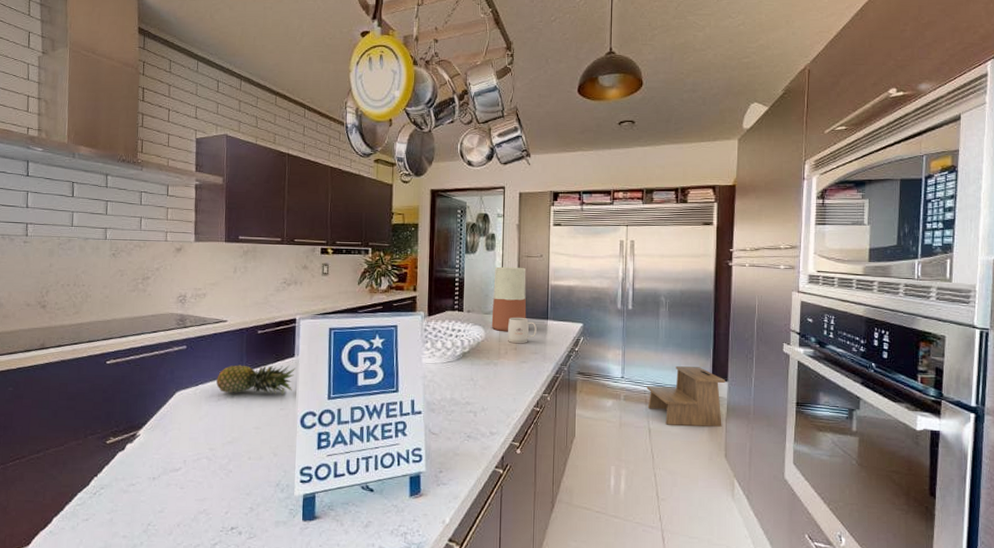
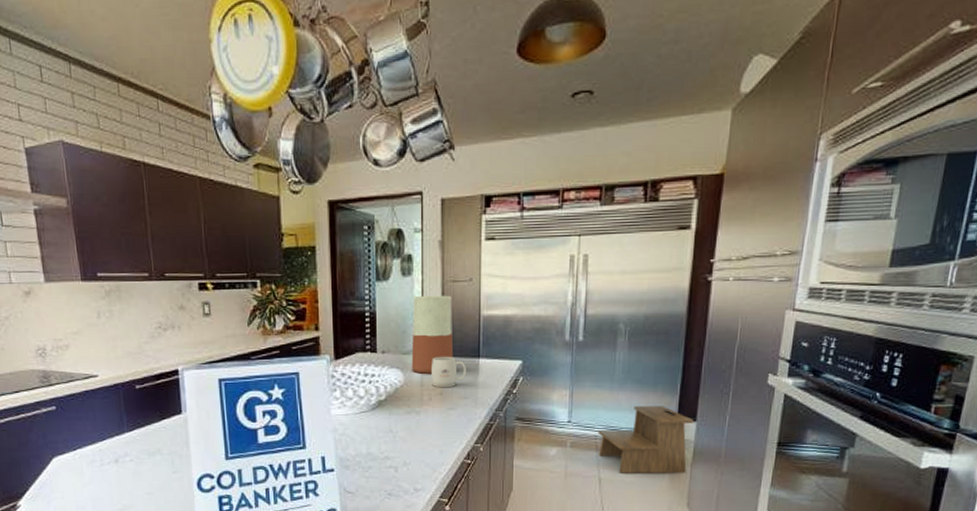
fruit: present [216,365,295,396] -> none [96,423,184,458]

